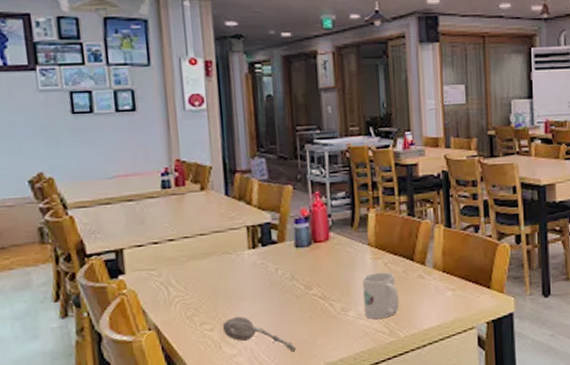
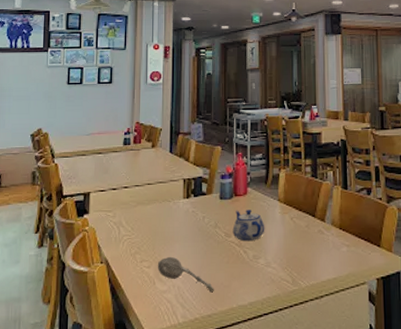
teapot: none [313,257,354,294] -> present [232,210,265,242]
mug: present [362,272,400,320] -> none [272,225,302,269]

